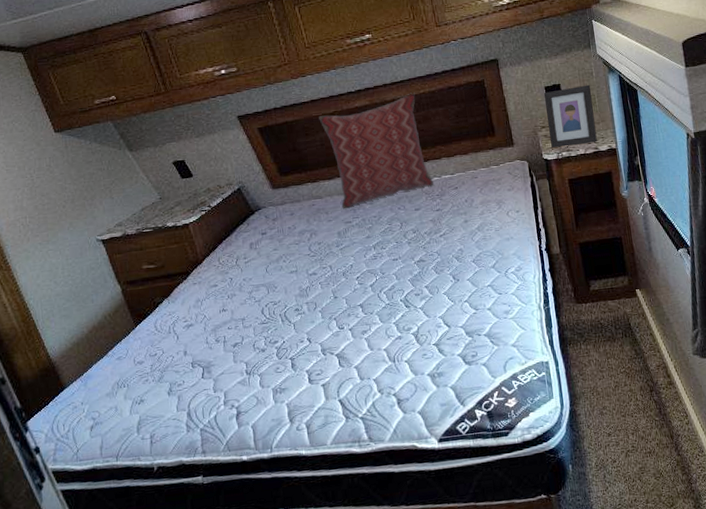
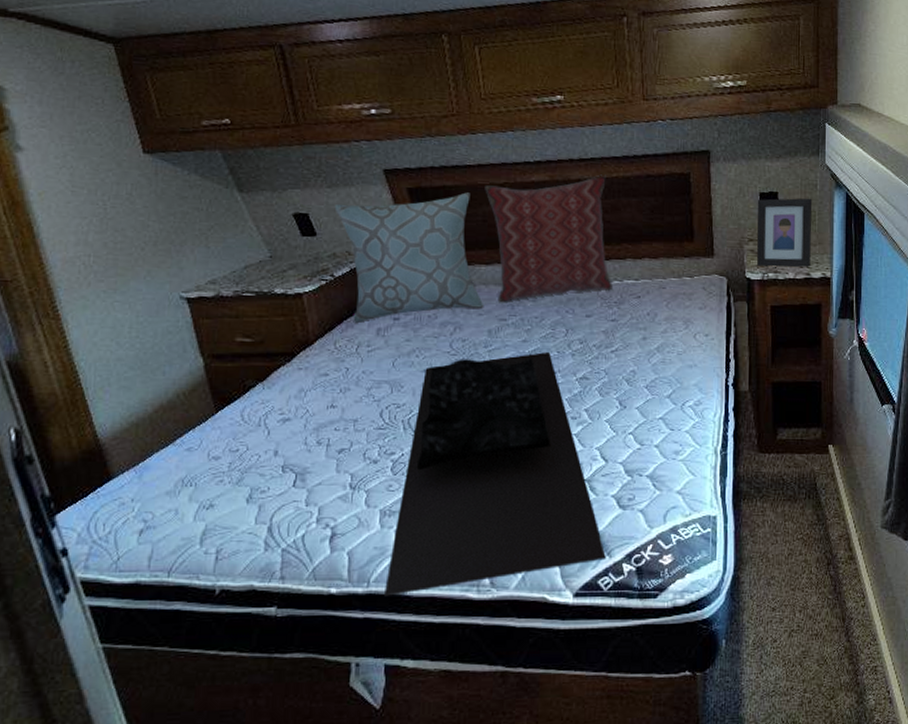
pillow: none [203,124,331,241] -> present [334,192,483,323]
throw blanket: none [284,244,460,459] -> present [383,352,606,598]

